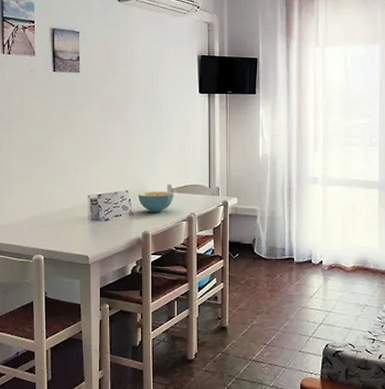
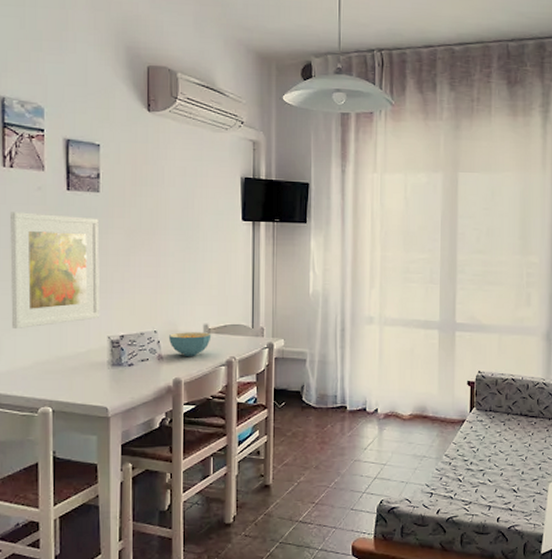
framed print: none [9,91,80,189] -> present [10,212,100,328]

